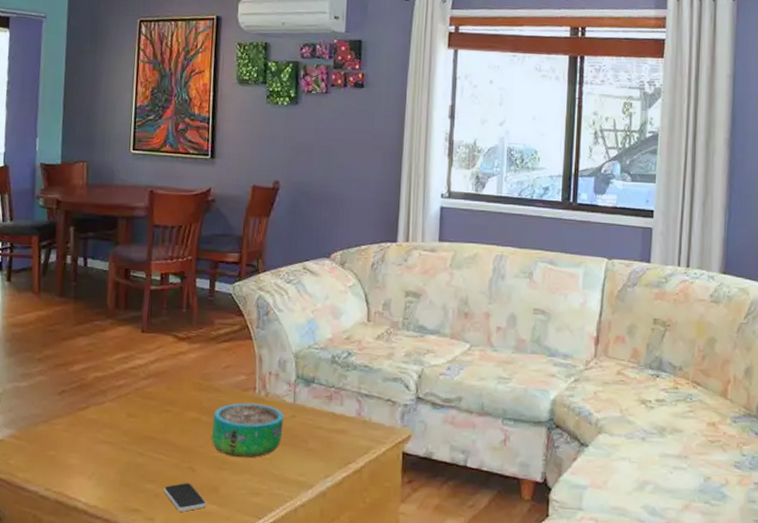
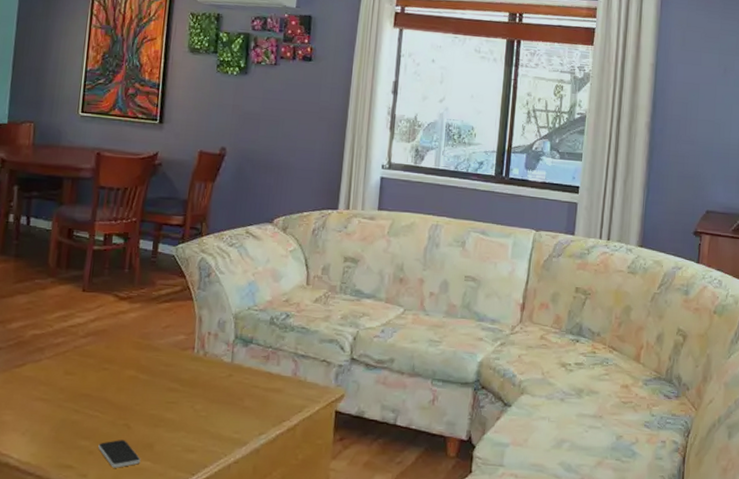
decorative bowl: present [211,403,284,457] -> none [148,362,221,415]

